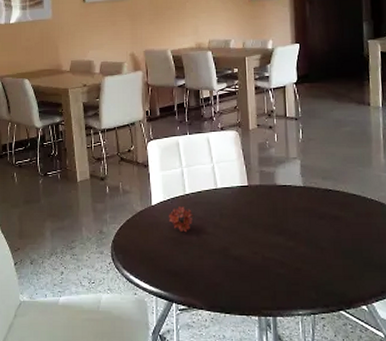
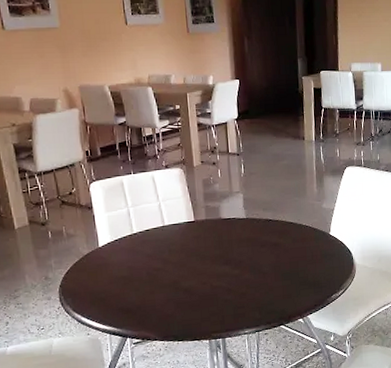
flower: present [169,206,195,233] -> none [117,245,144,271]

